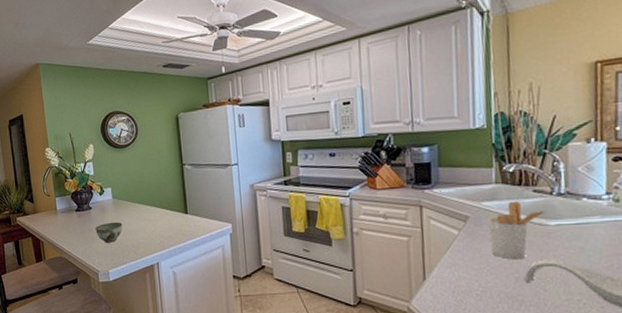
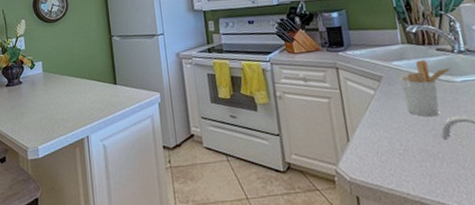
bowl: present [95,222,123,243] -> none [25,95,53,118]

